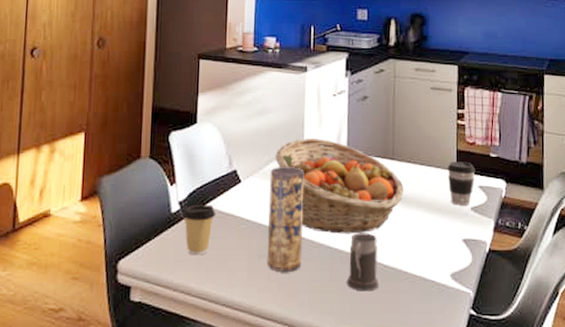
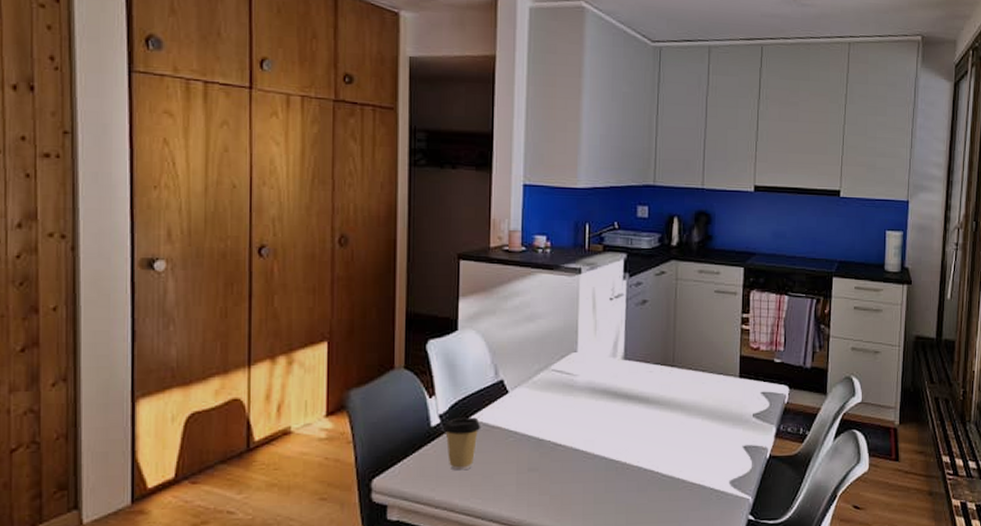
vase: present [267,167,304,272] -> none [537,376,578,485]
fruit basket: present [275,137,404,234] -> none [546,344,684,444]
mug: present [346,233,380,292] -> none [622,442,657,502]
coffee cup: present [447,162,475,206] -> none [729,368,759,412]

